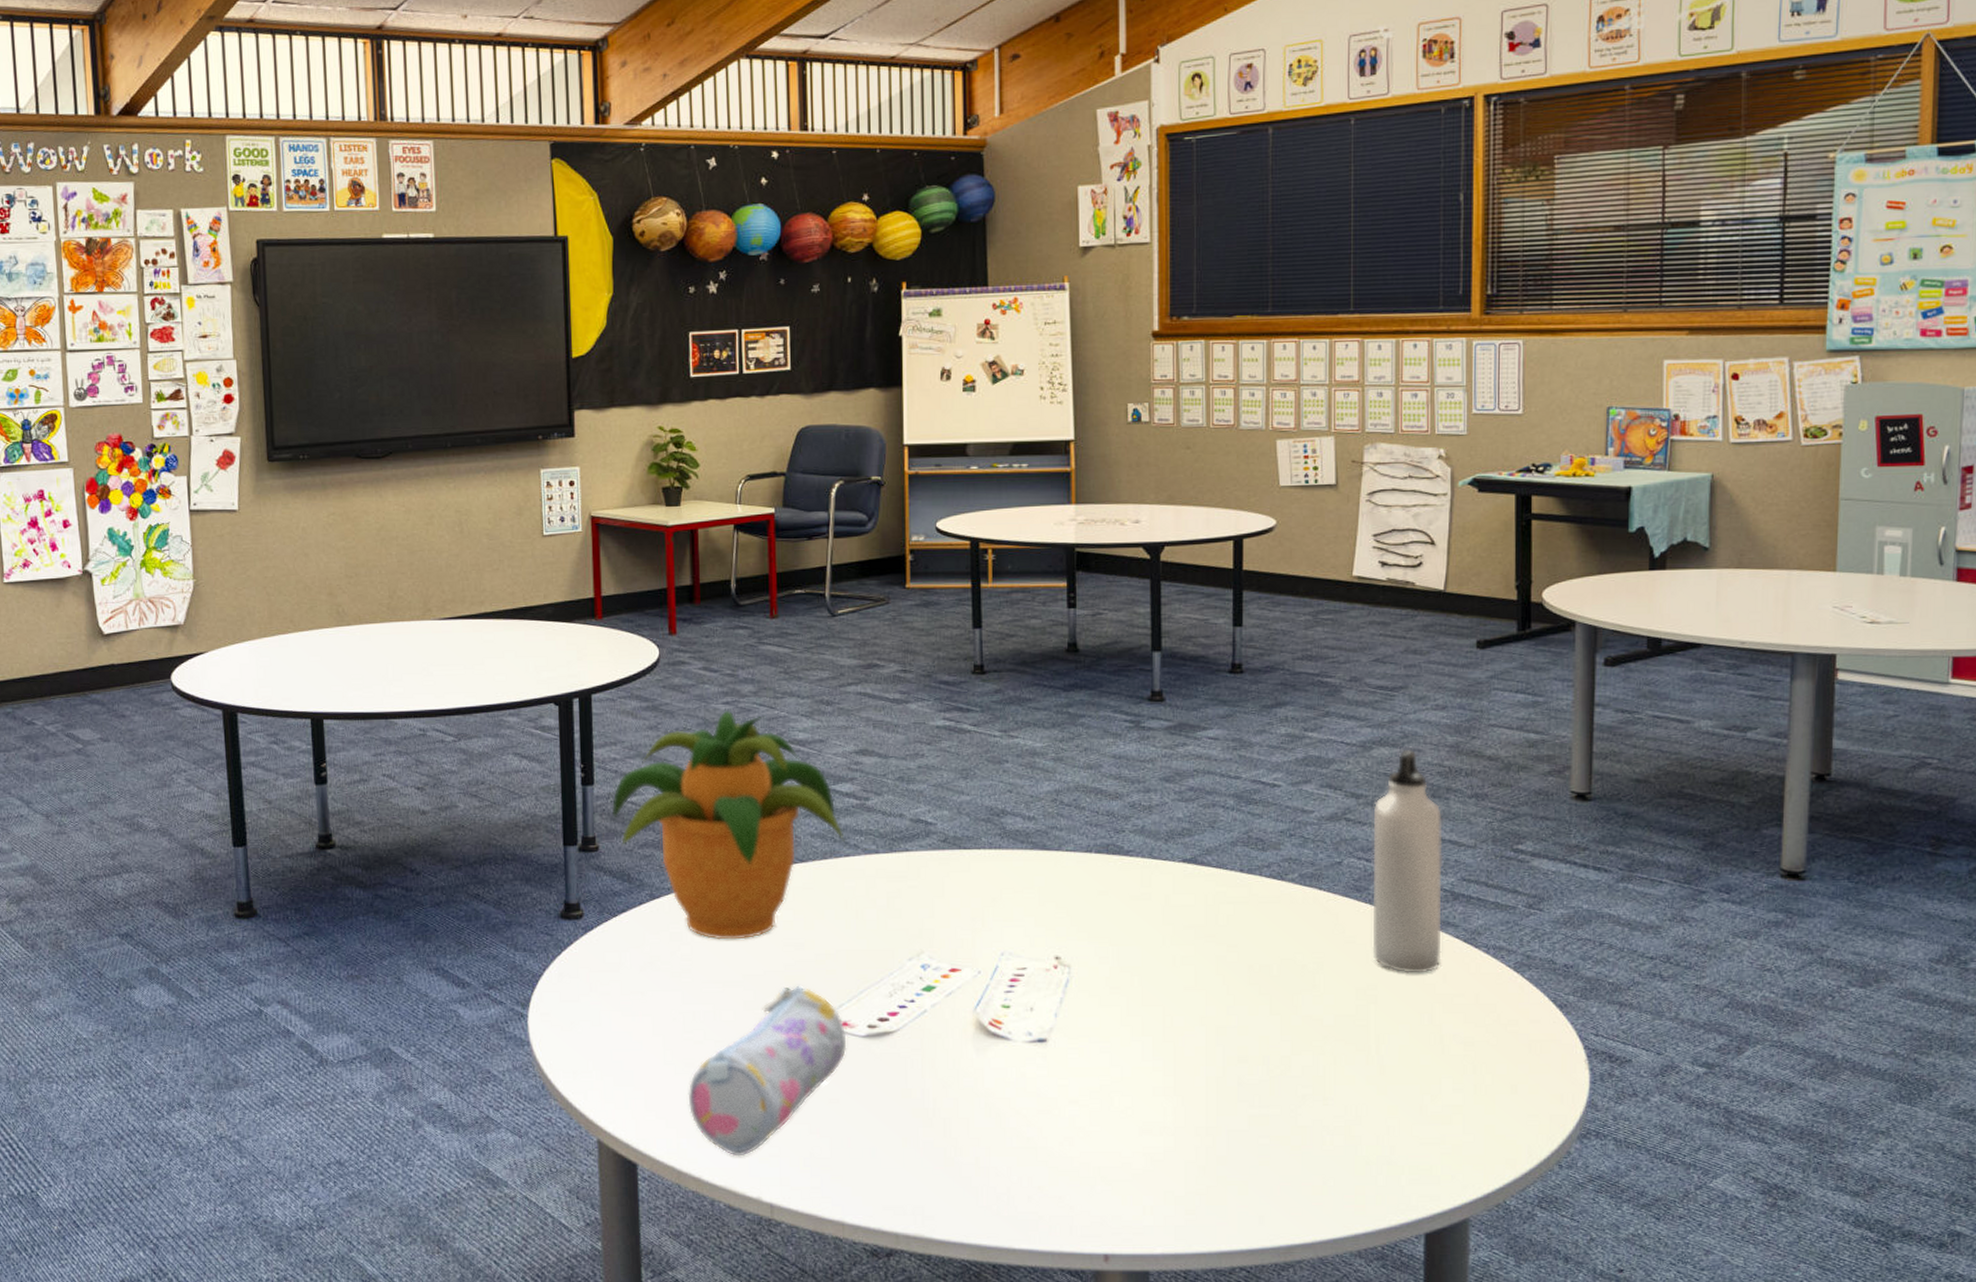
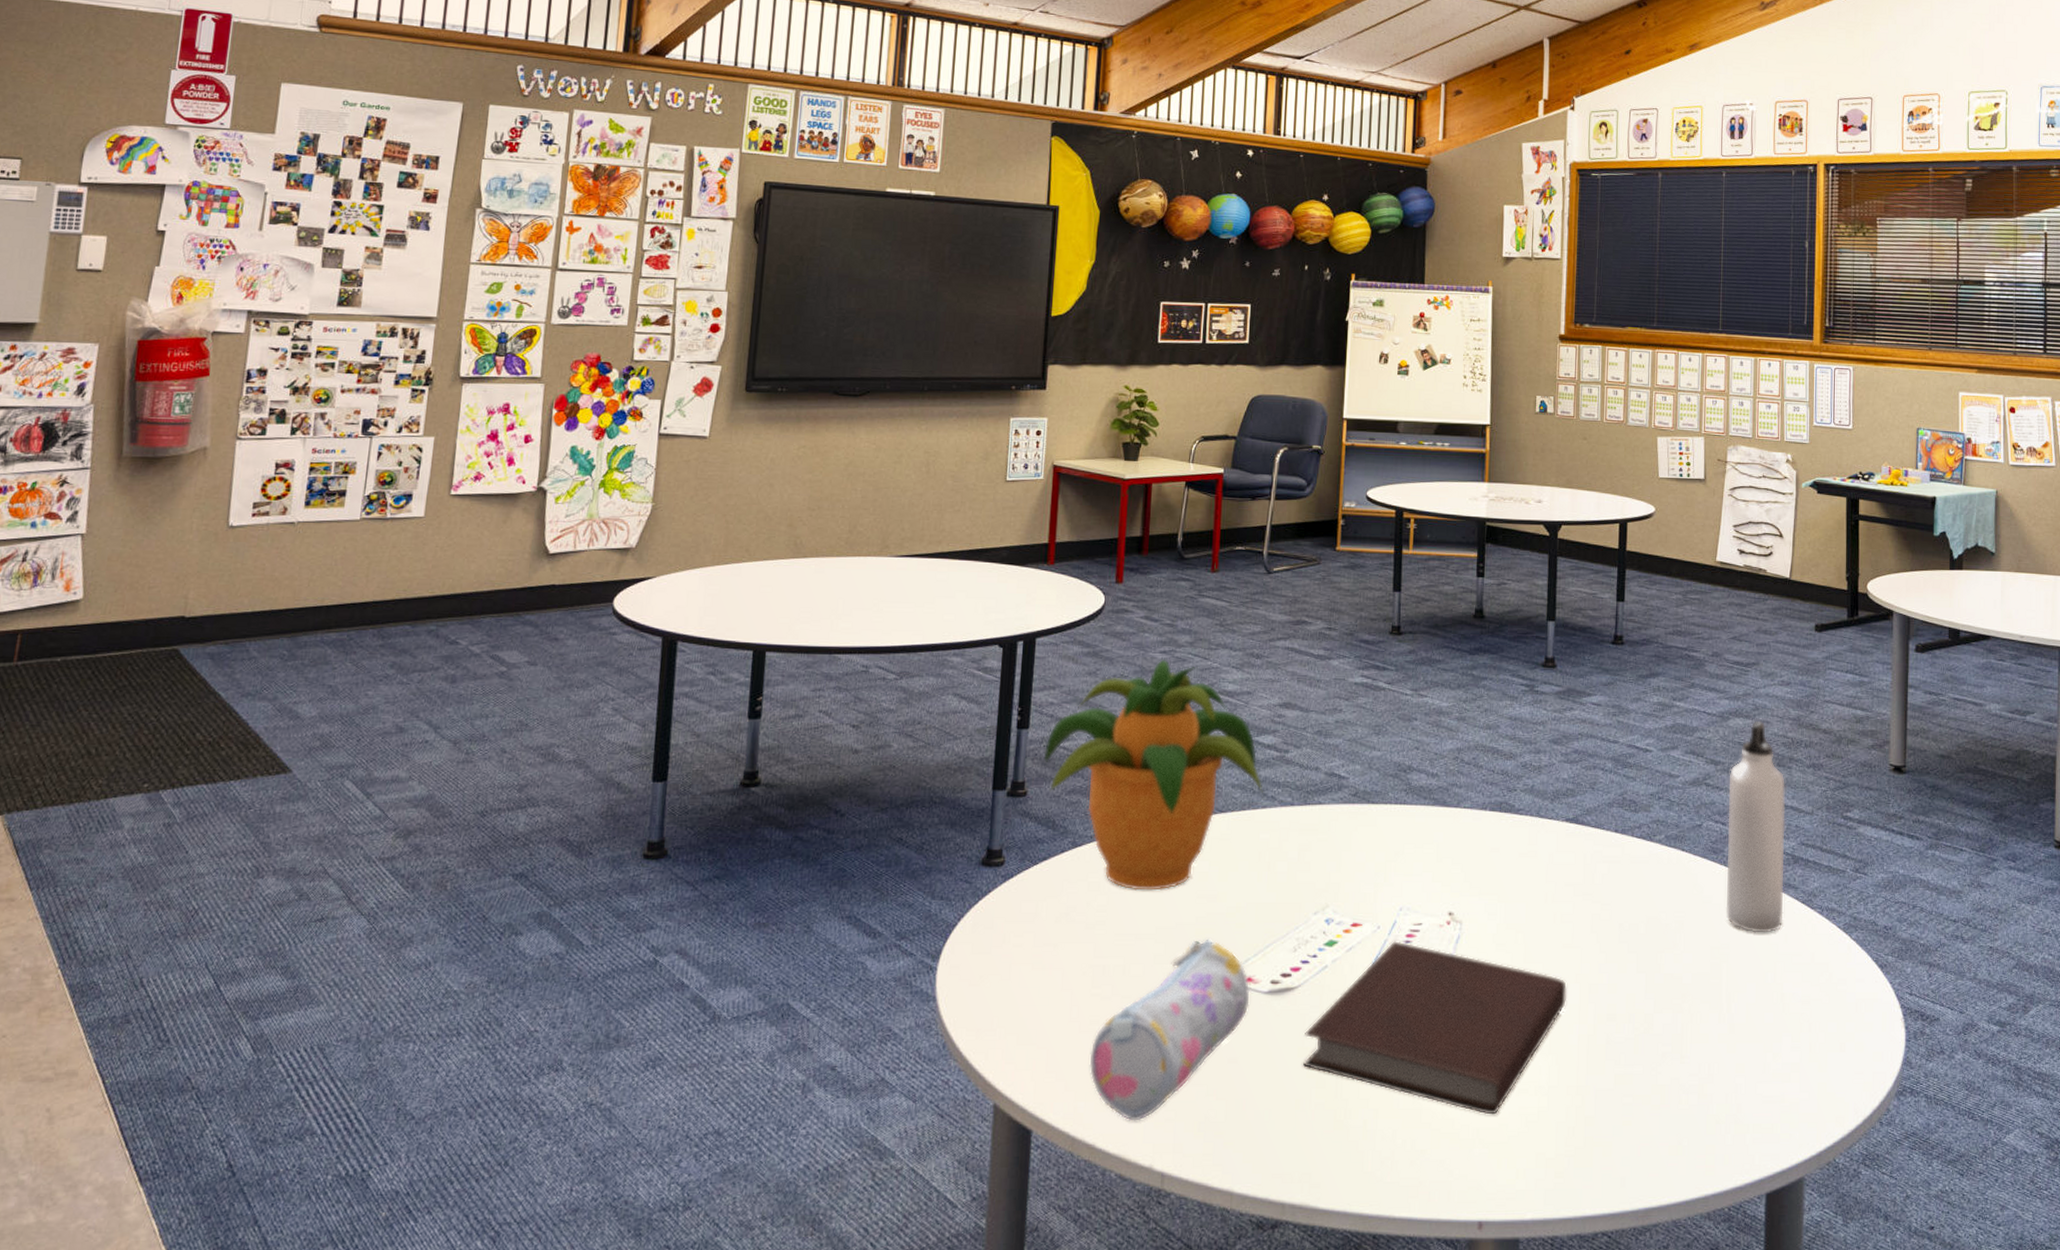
notebook: none [907,985,1191,1154] -> present [1303,941,1567,1115]

